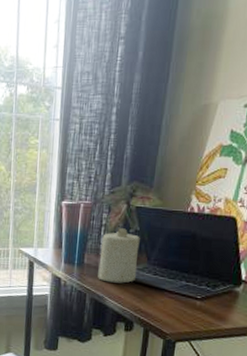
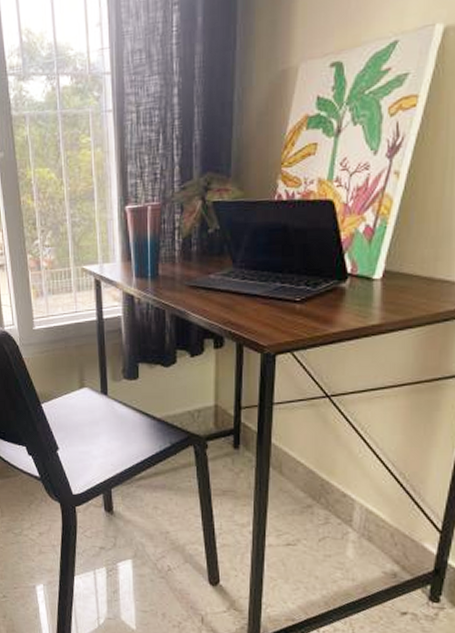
candle: present [98,227,140,284] -> none [176,228,222,294]

